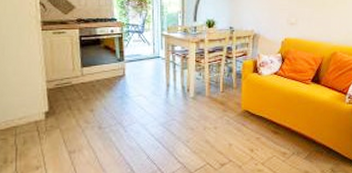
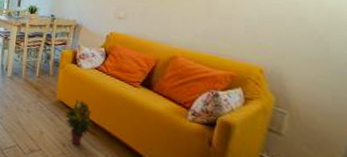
potted plant: none [251,105,276,147] -> present [65,99,93,145]

